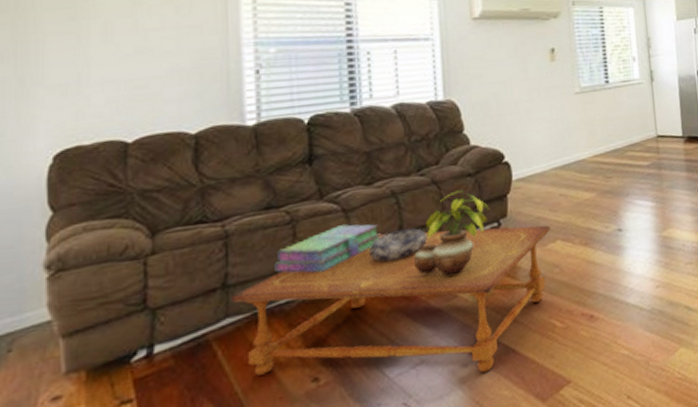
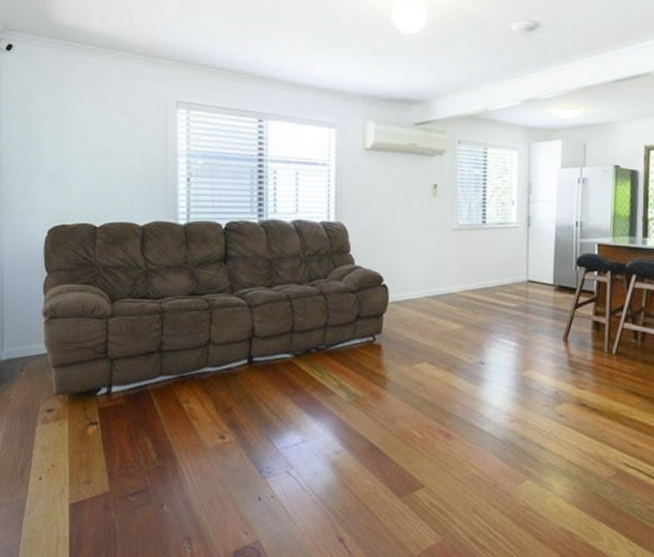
coffee table: present [231,225,550,376] -> none [164,331,418,462]
stack of books: present [274,224,382,273] -> none [196,318,277,353]
decorative bowl: present [370,228,427,262] -> none [267,329,313,355]
potted plant: present [414,190,490,277] -> none [302,303,367,377]

